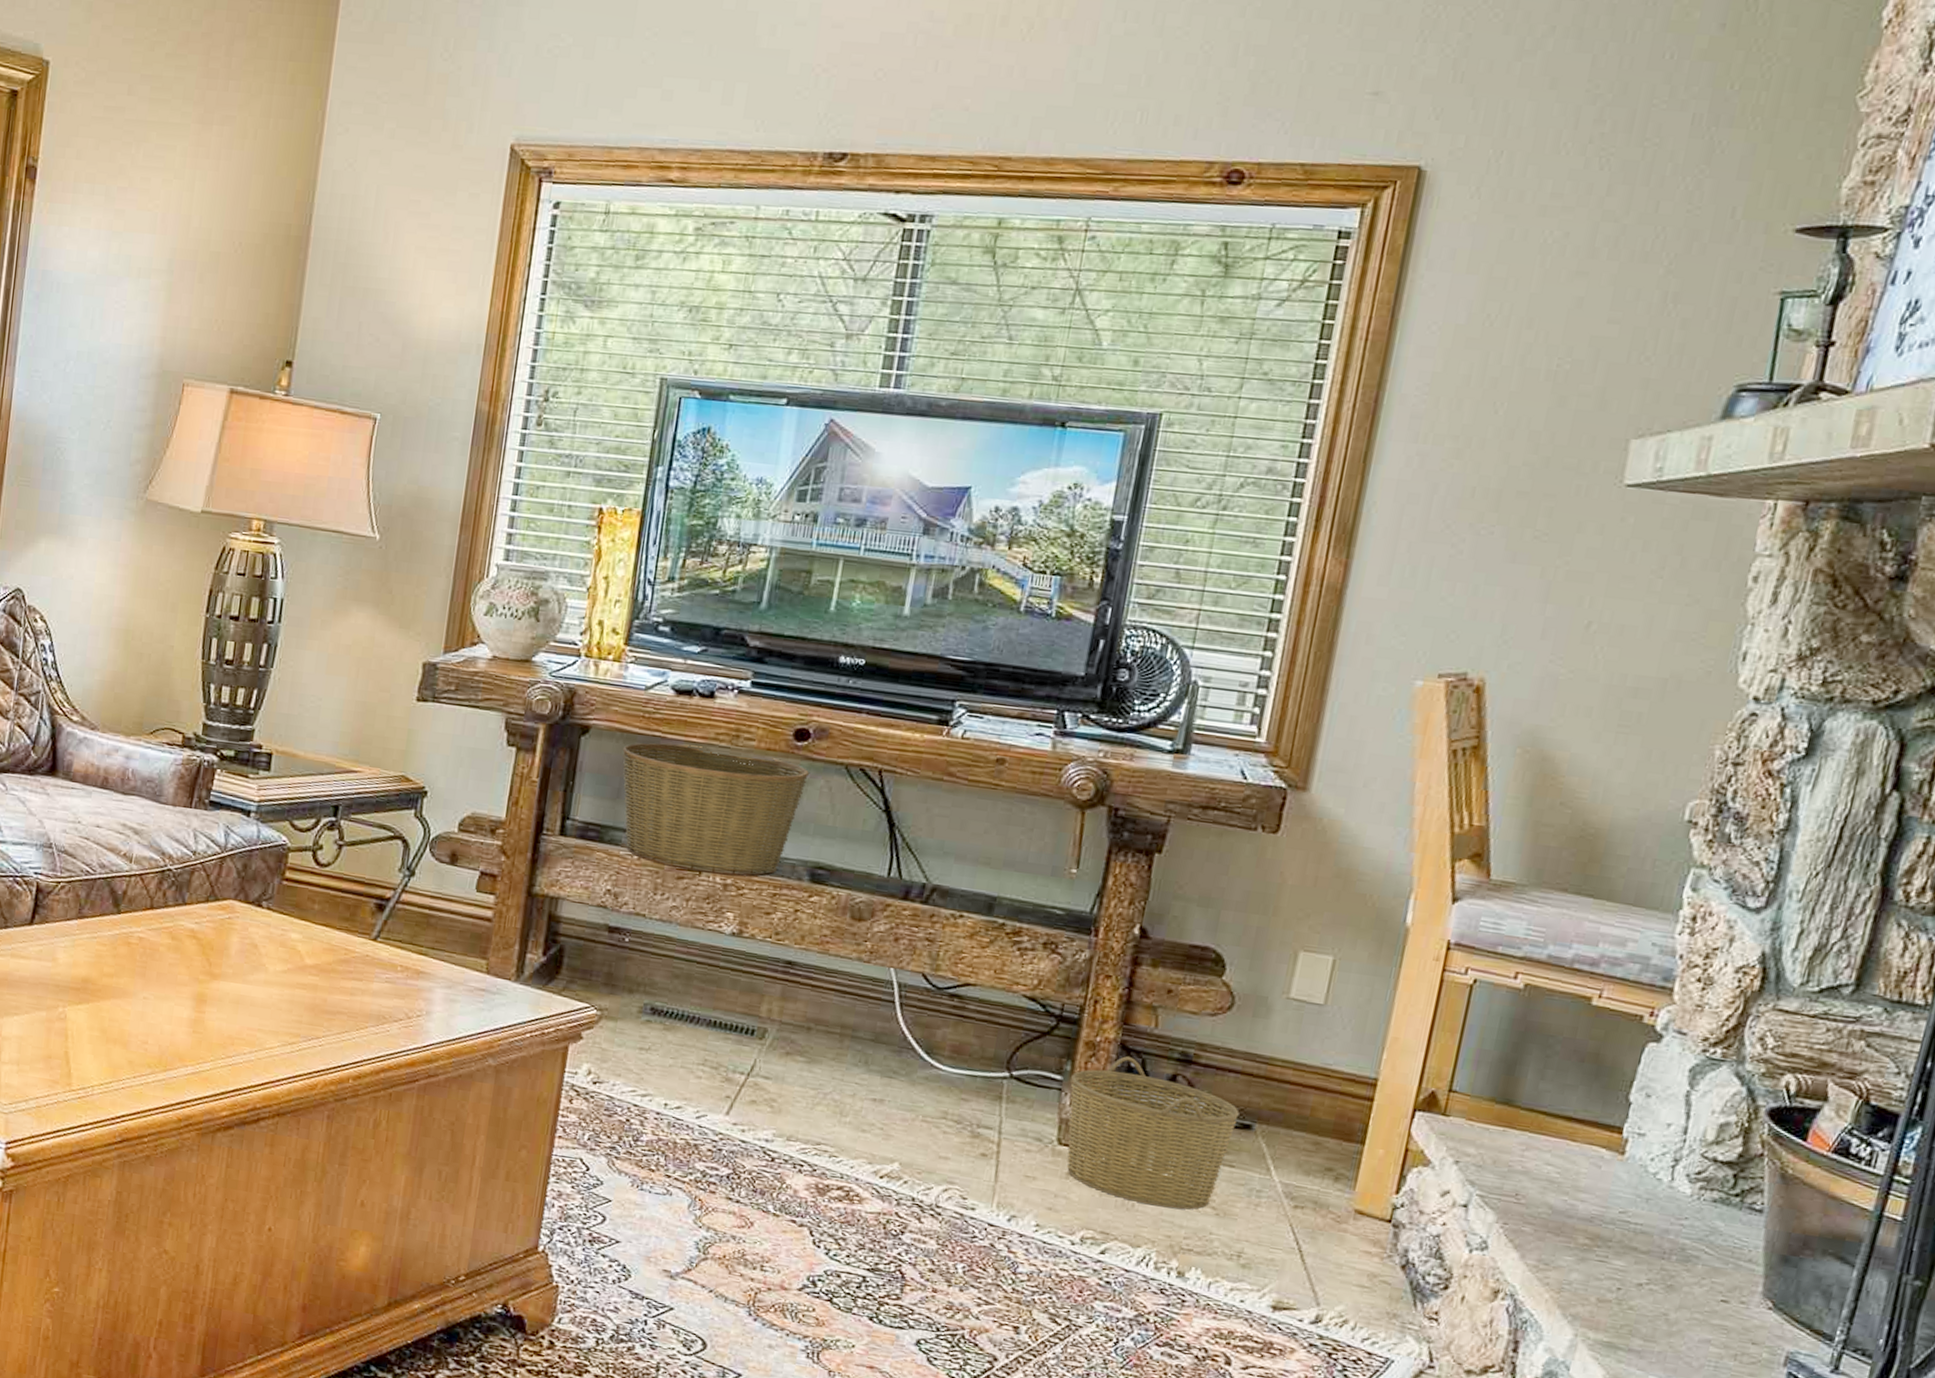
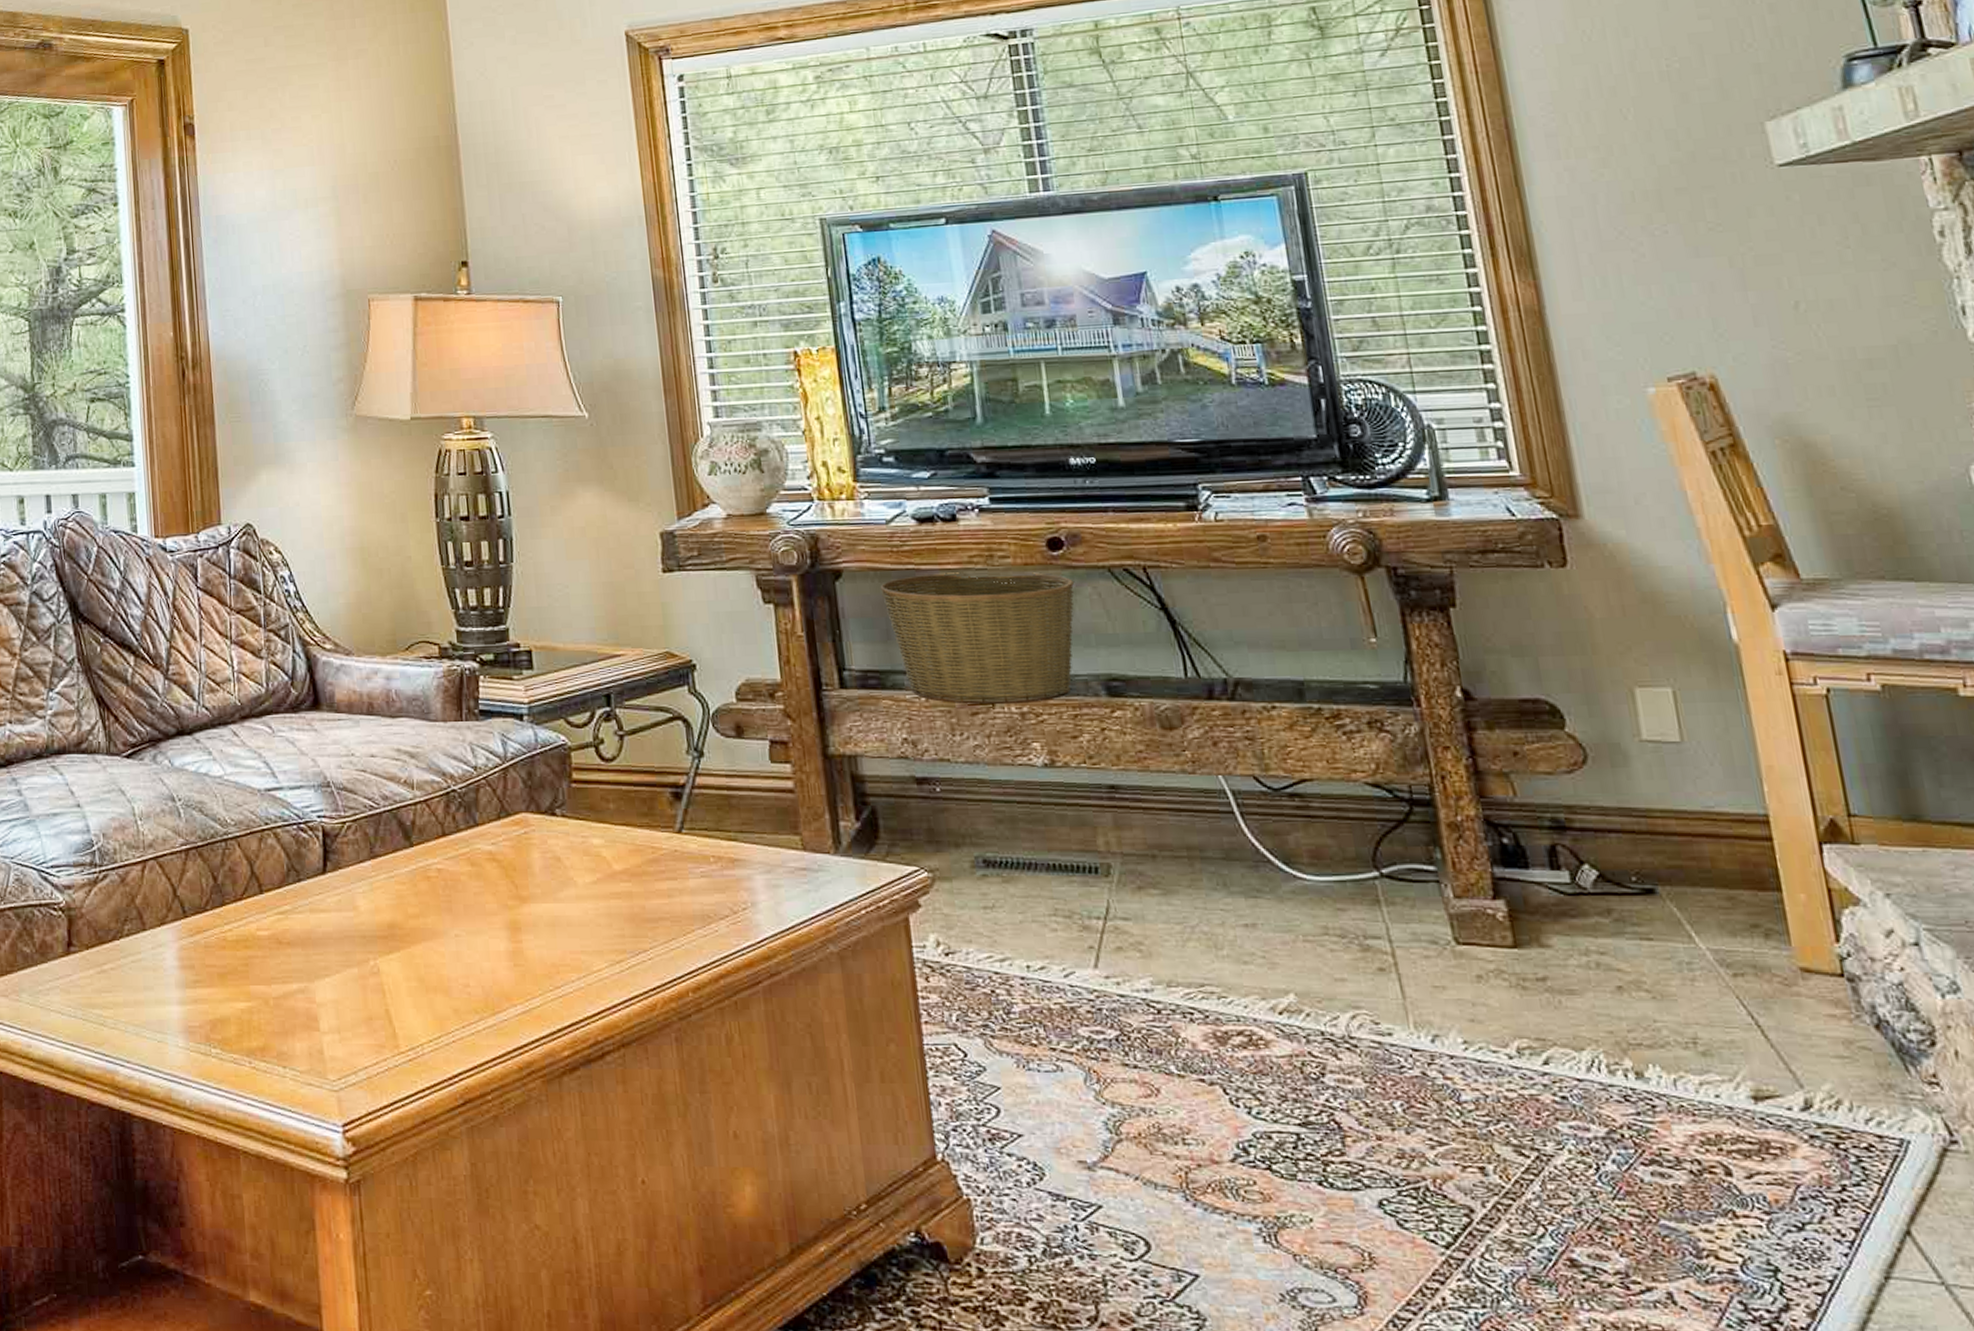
basket: present [1066,1056,1240,1210] -> none [1445,833,1642,999]

